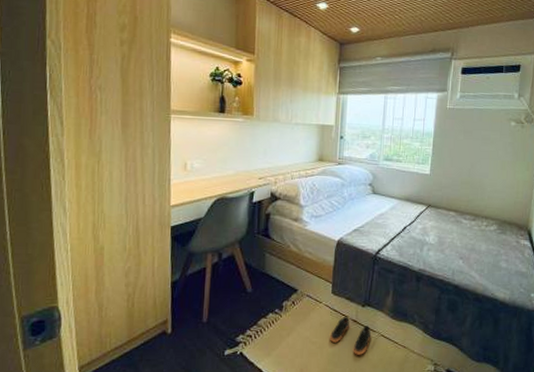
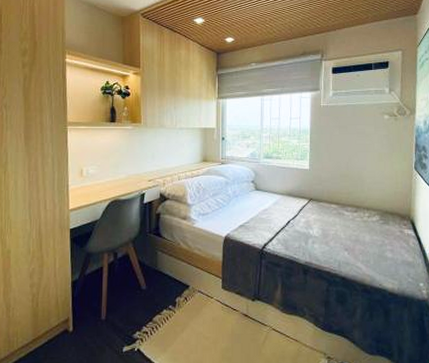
shoes: present [330,316,372,355] -> none [223,310,263,349]

